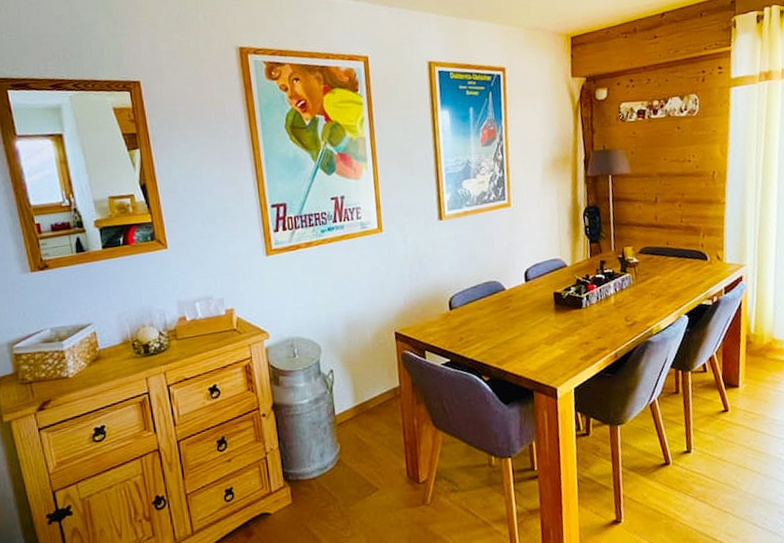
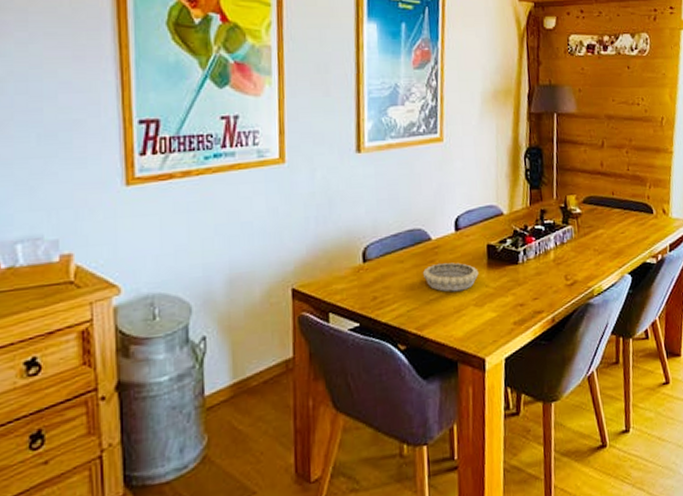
decorative bowl: none [499,308,548,333] -> present [422,262,479,292]

